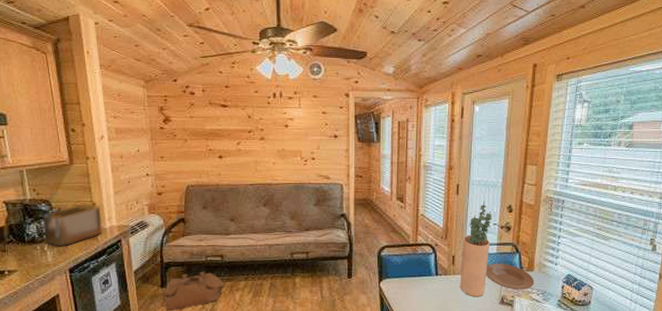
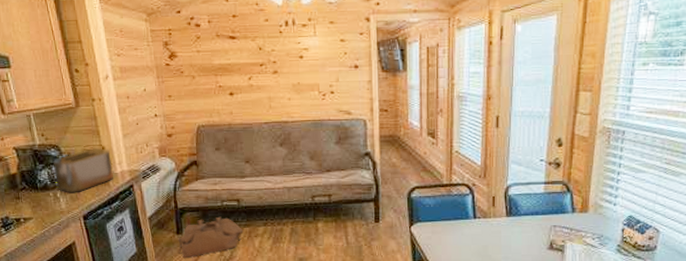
vase: present [460,201,492,297] -> none [501,134,538,242]
plate: present [486,263,534,290] -> none [532,204,589,234]

